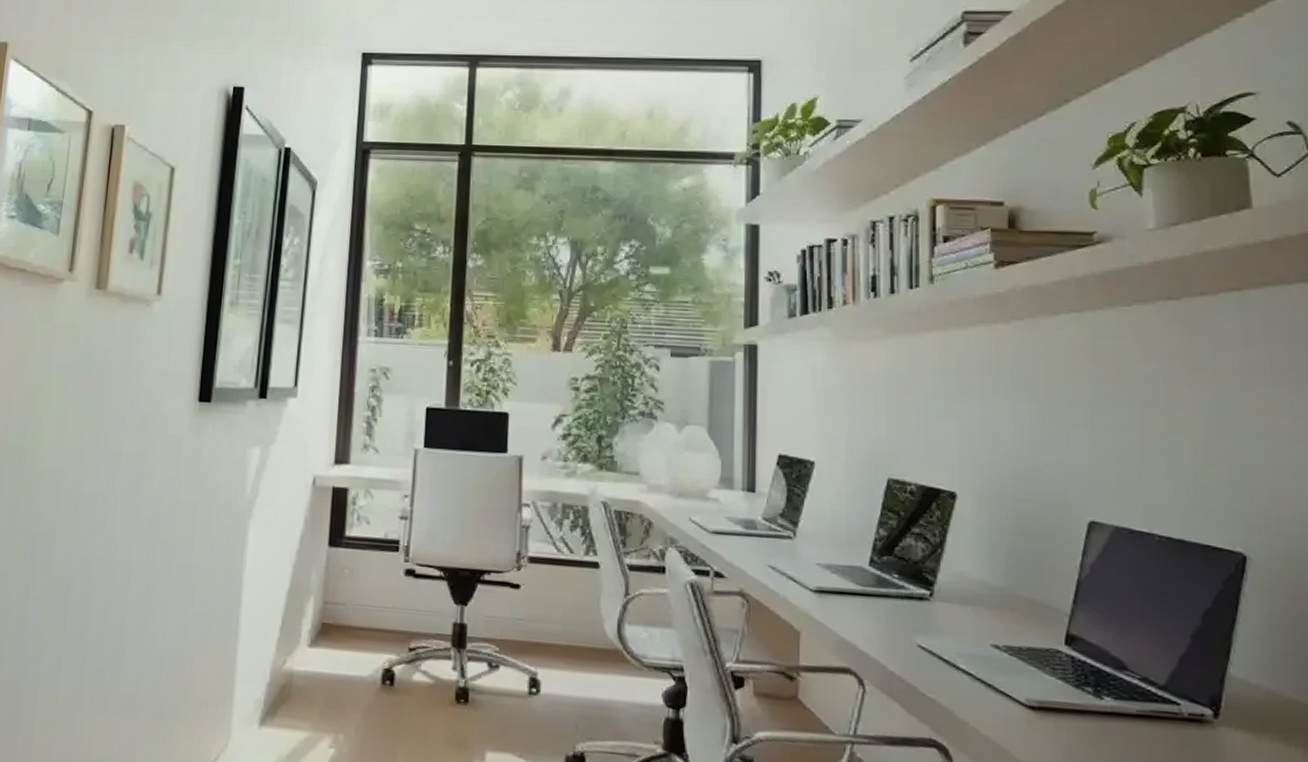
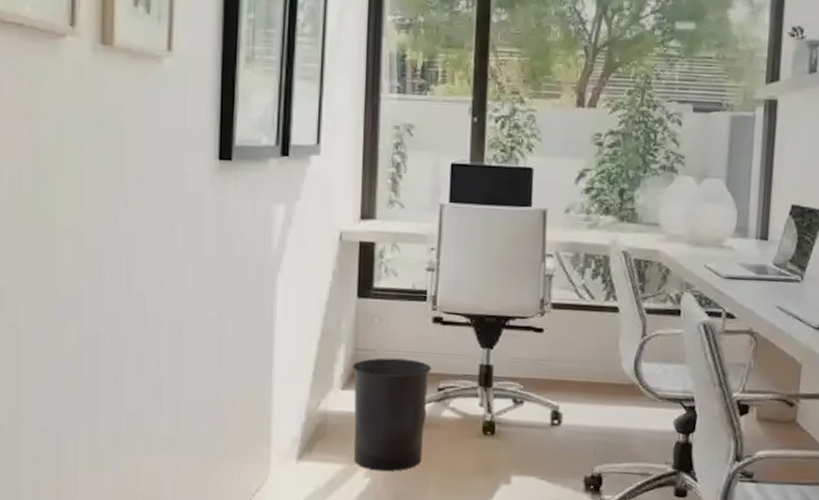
waste bin: none [319,612,403,742] -> present [352,358,432,471]

